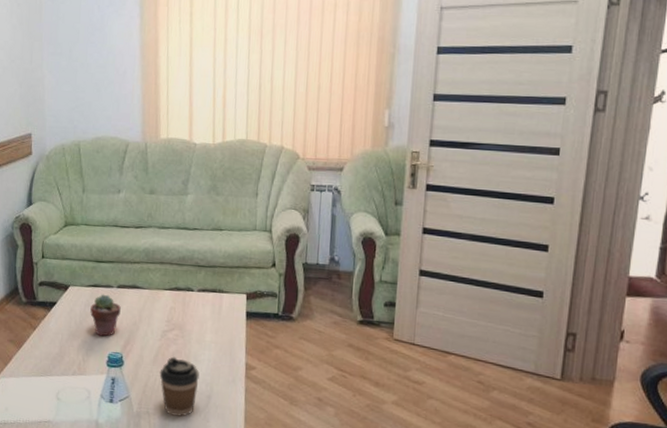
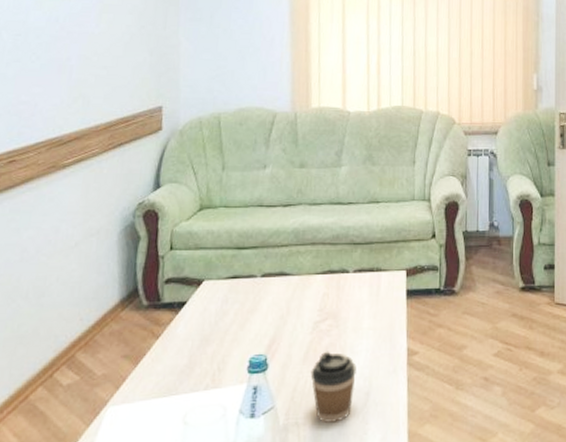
potted succulent: present [90,294,121,337] -> none [228,286,266,337]

